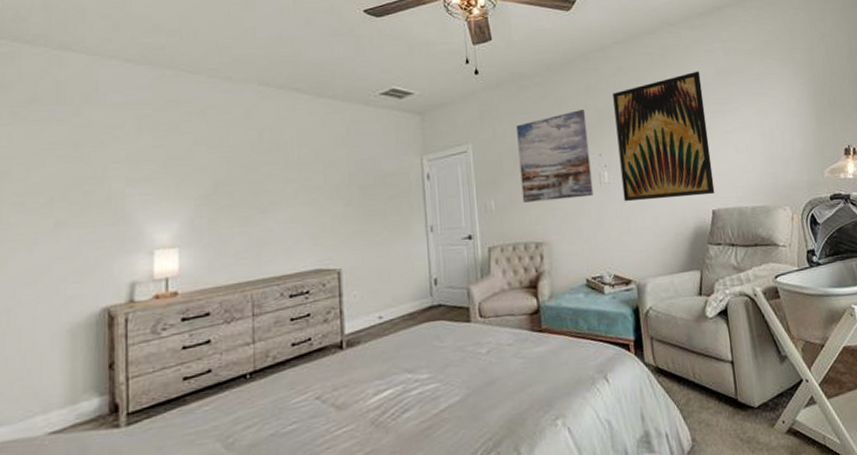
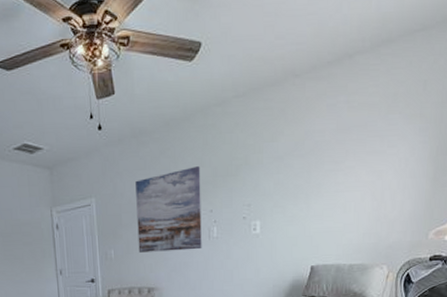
wall art: present [613,71,715,202] -> none [228,127,319,256]

